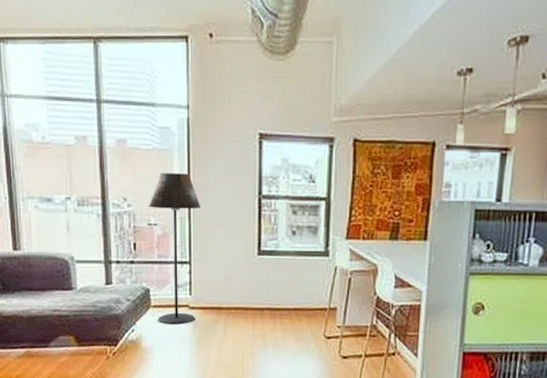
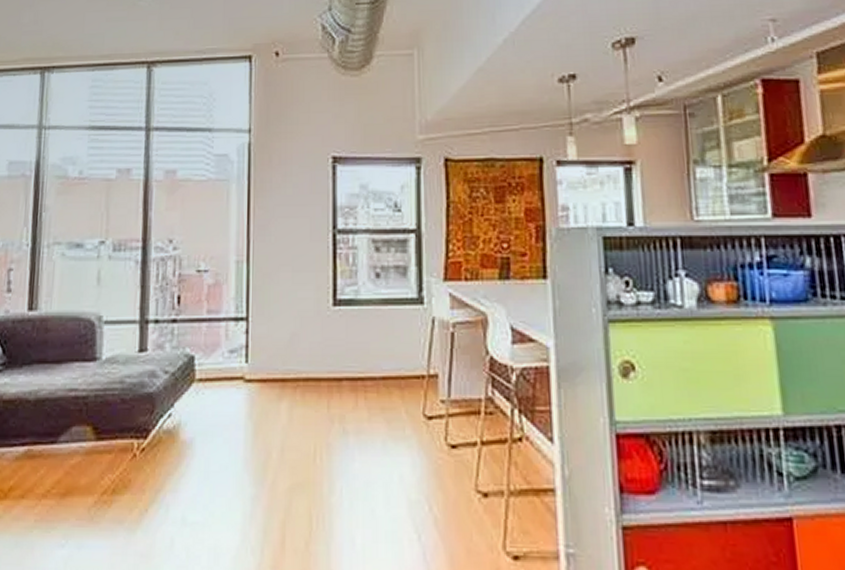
floor lamp: present [148,173,201,325] -> none [198,207,263,405]

